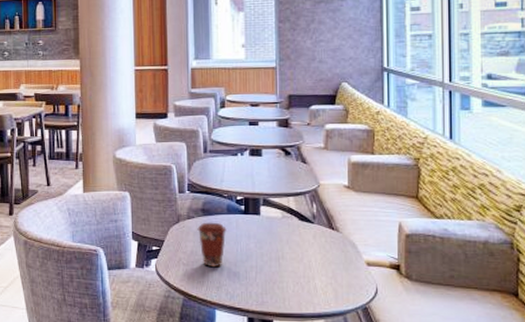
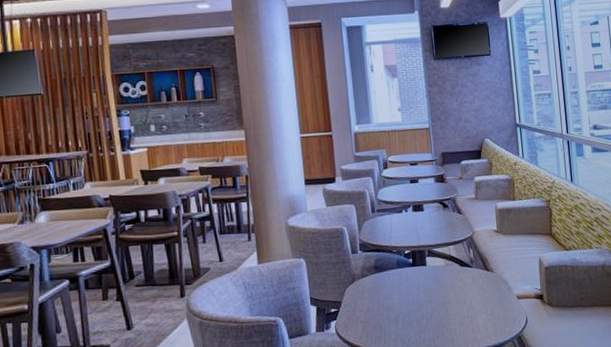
coffee cup: present [197,222,227,266] -> none [371,277,399,321]

